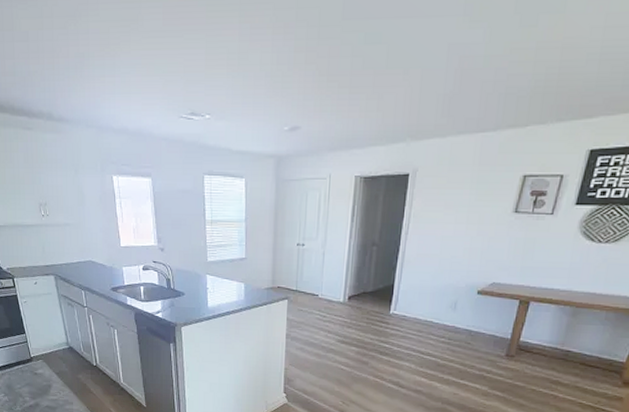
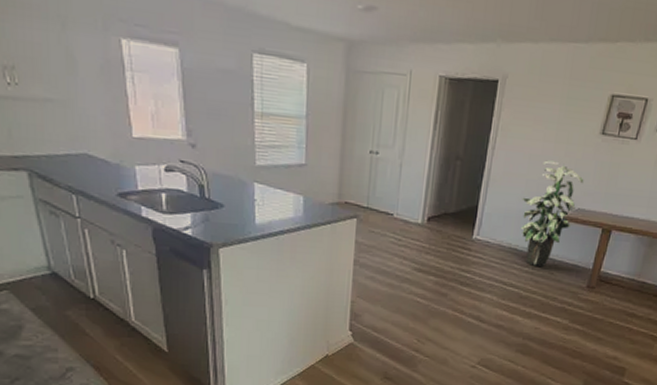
indoor plant: none [436,240,498,337] -> present [521,160,584,266]

